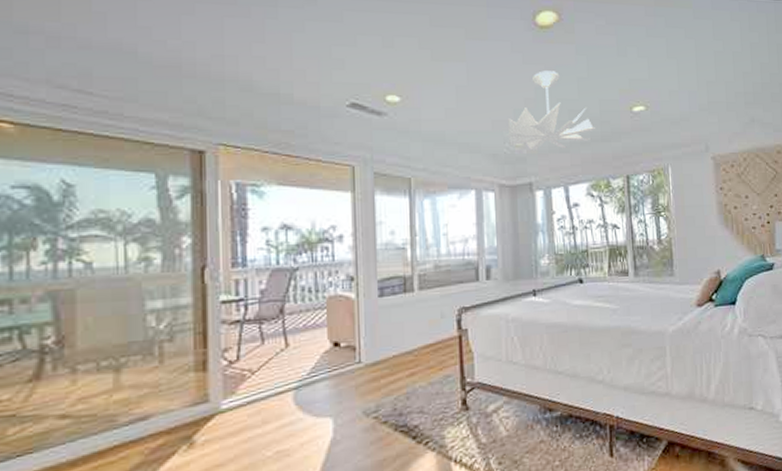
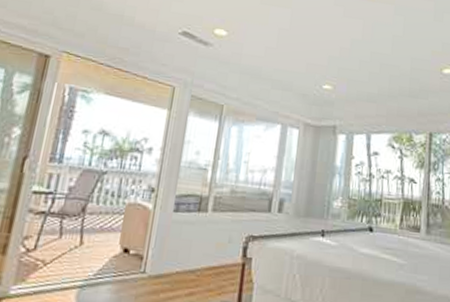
ceiling fan: present [506,71,595,151] -> none [318,25,404,99]

